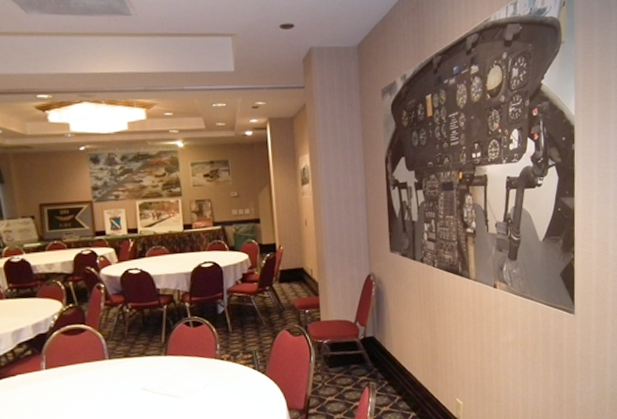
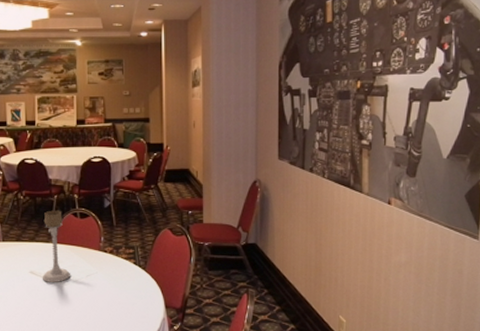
candle holder: none [153,320,186,398] -> present [42,210,70,282]

